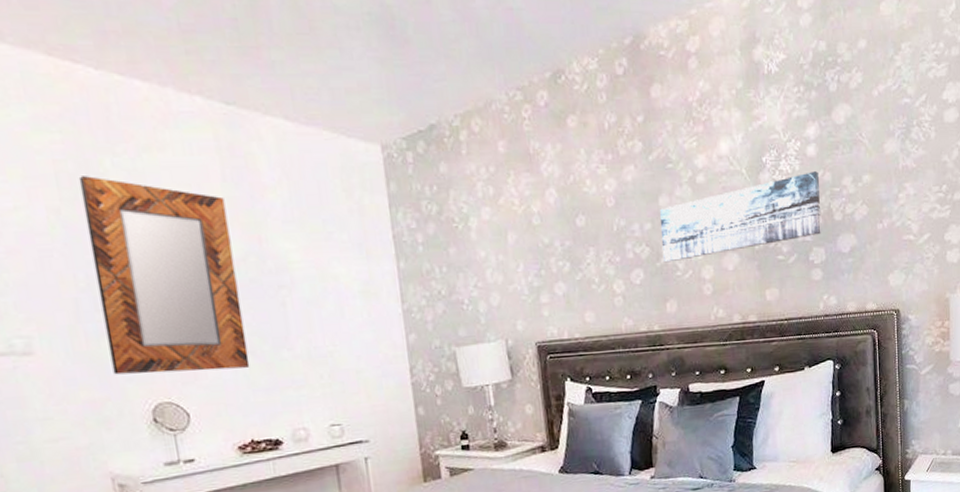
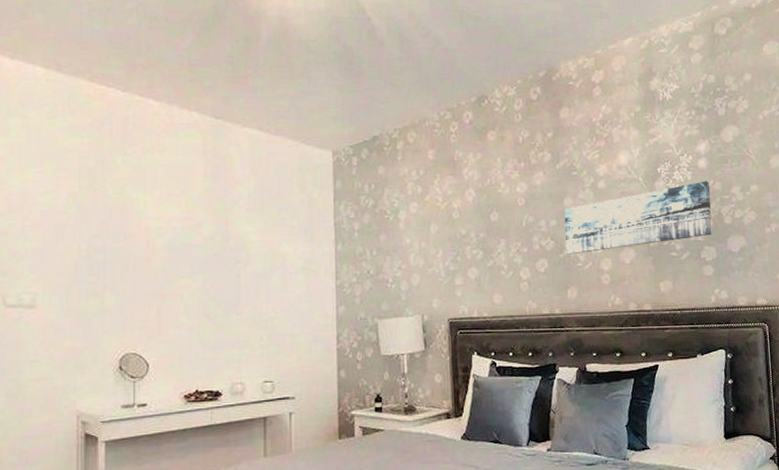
home mirror: present [78,176,250,375] -> none [95,170,204,328]

